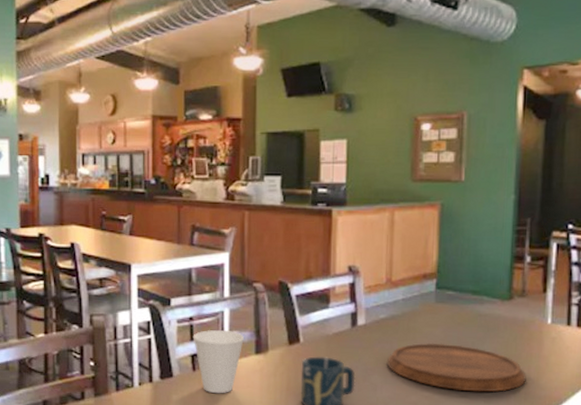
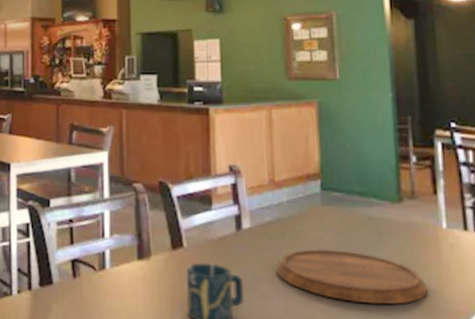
cup: present [193,330,244,394] -> none [73,233,125,304]

